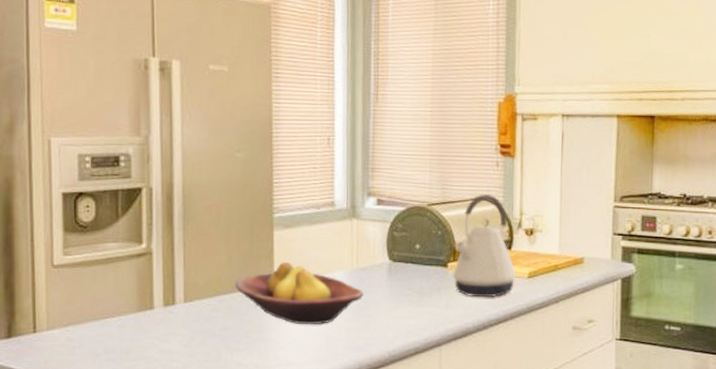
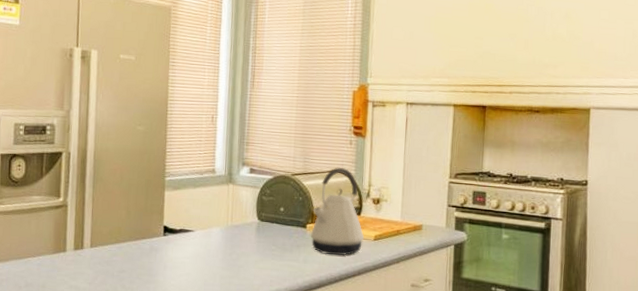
fruit bowl: present [234,261,364,324] -> none [131,217,236,271]

